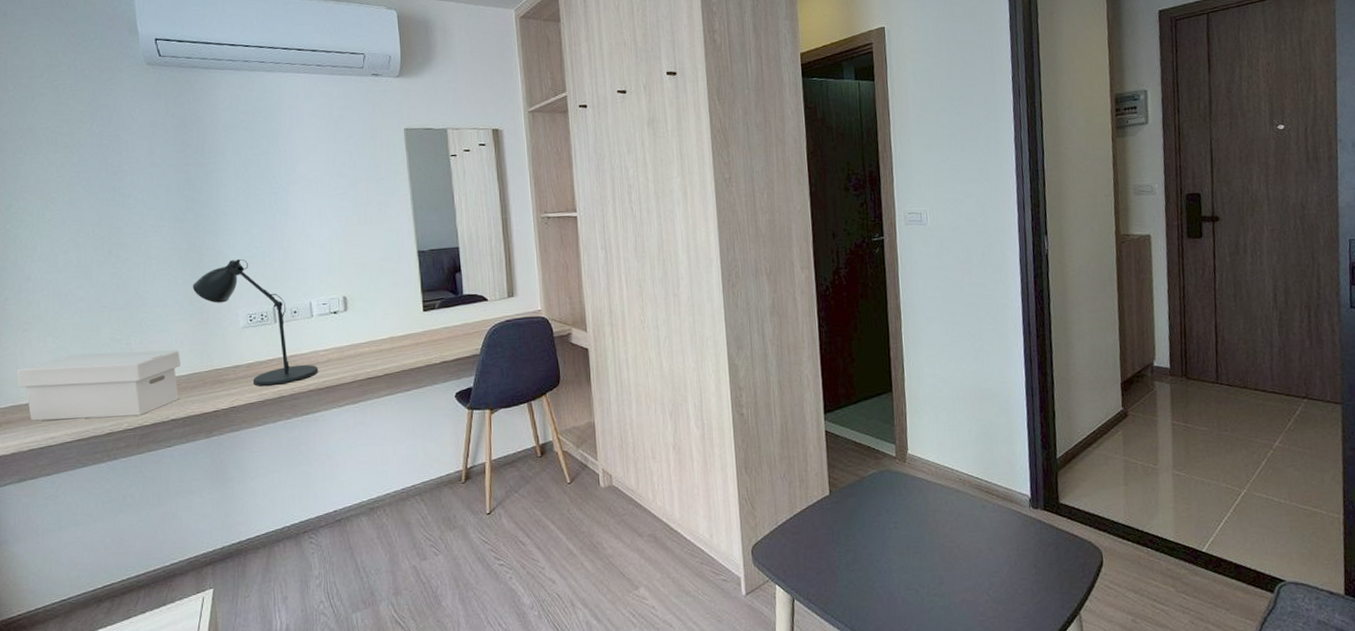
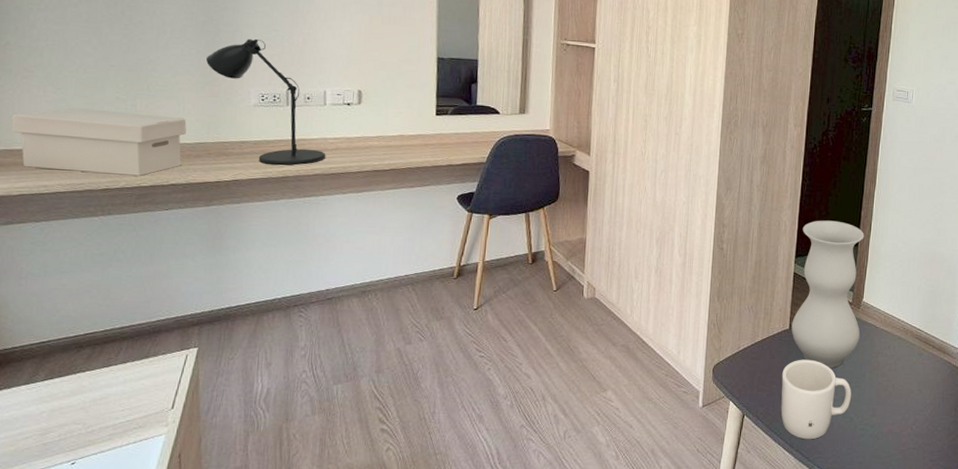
vase: none [827,366,911,535] -> present [791,220,865,369]
mug: none [829,527,913,620] -> present [780,359,852,440]

